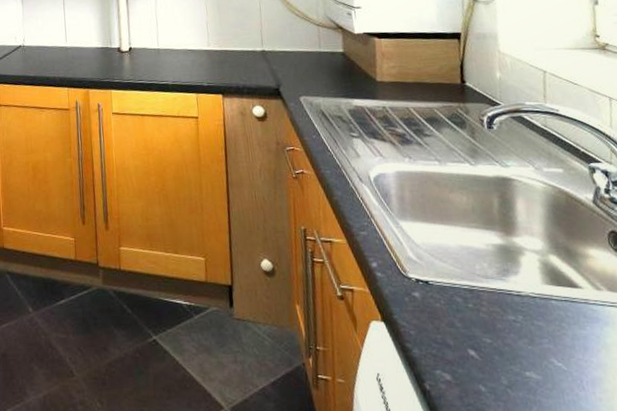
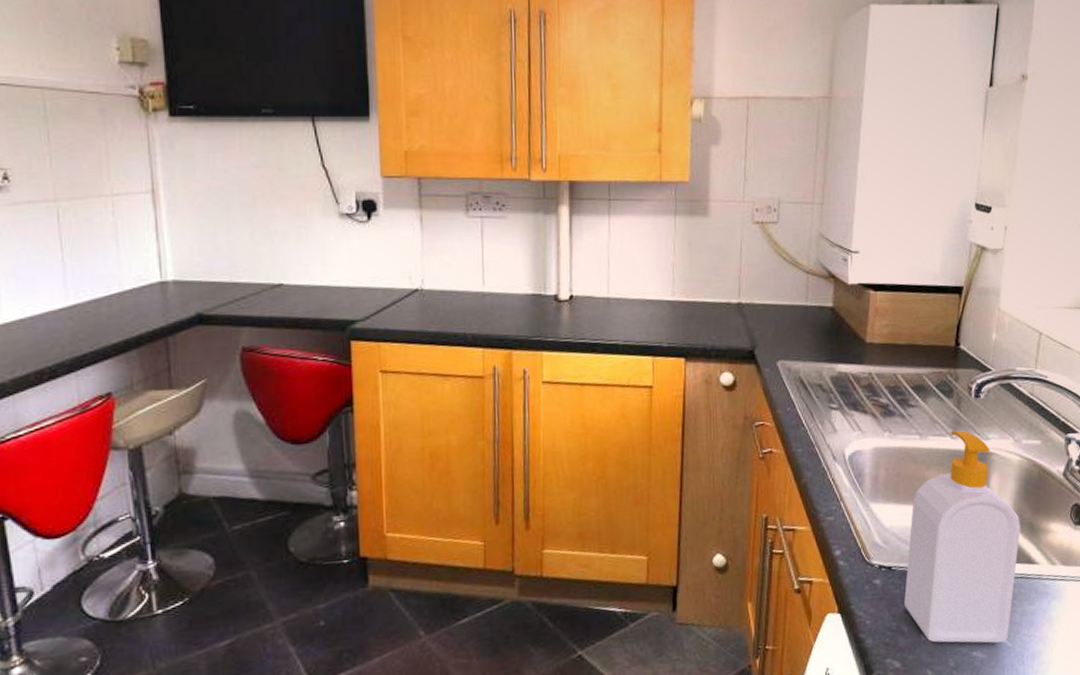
soap bottle: none [440,158,562,366] -> present [904,430,1020,644]

